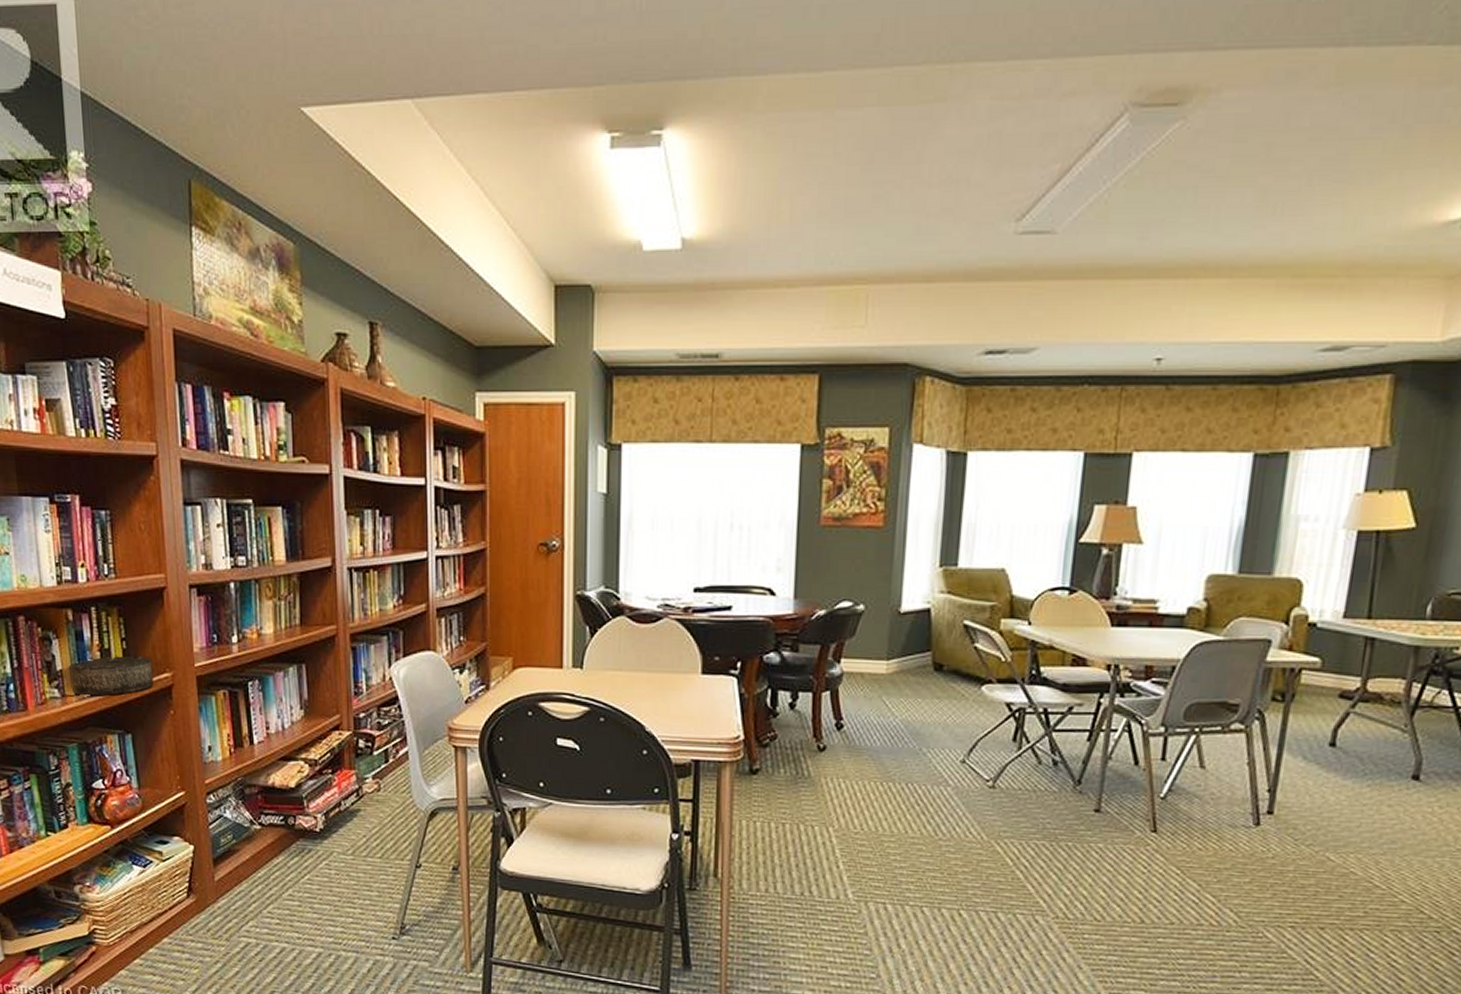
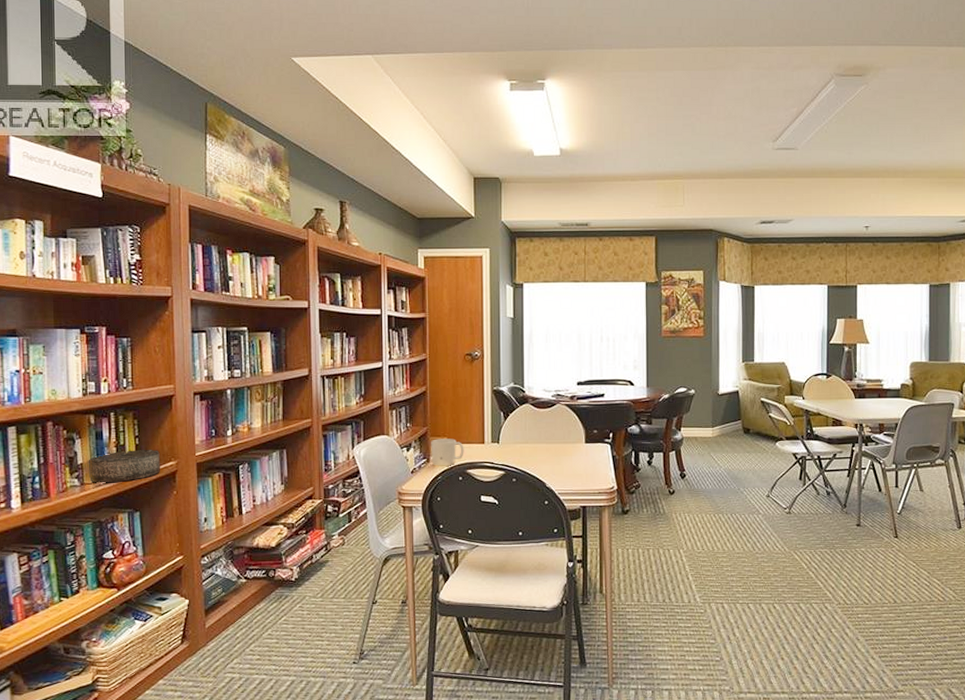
mug: none [491,659,536,697] -> present [431,438,464,467]

